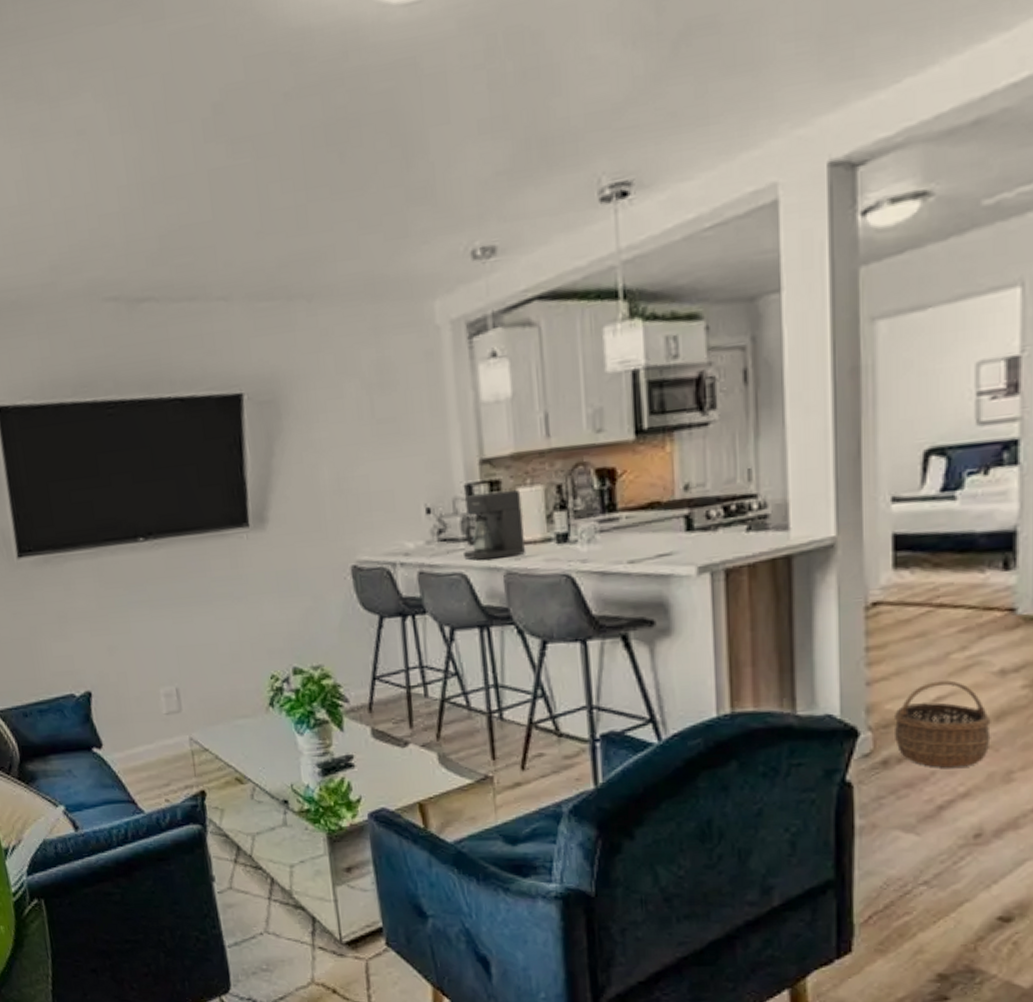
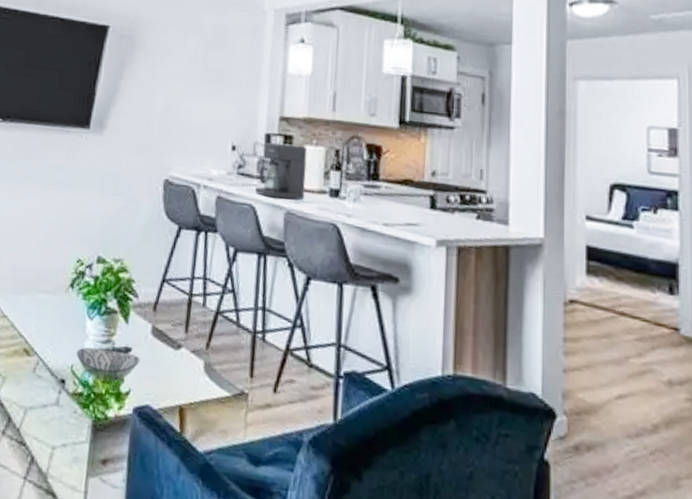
decorative bowl: none [293,760,366,795] -> present [76,347,140,383]
wicker basket: present [893,680,991,768] -> none [584,380,662,465]

